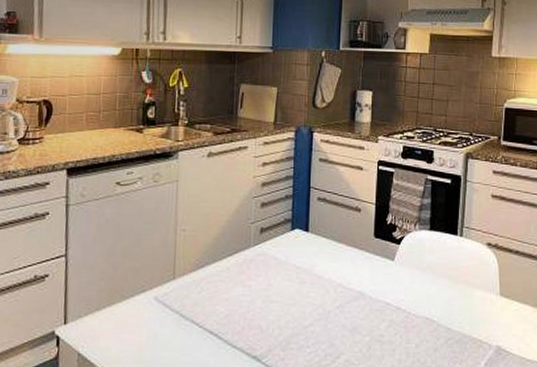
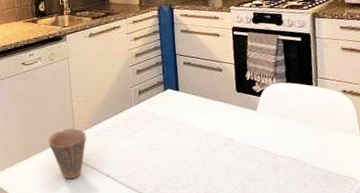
cup: none [138,271,190,335] -> present [48,129,87,179]

